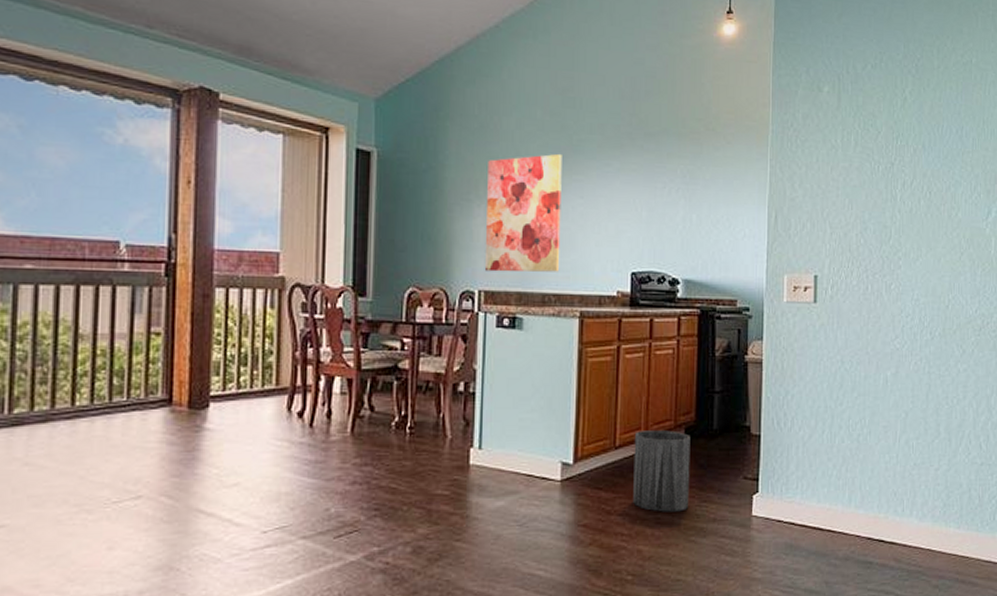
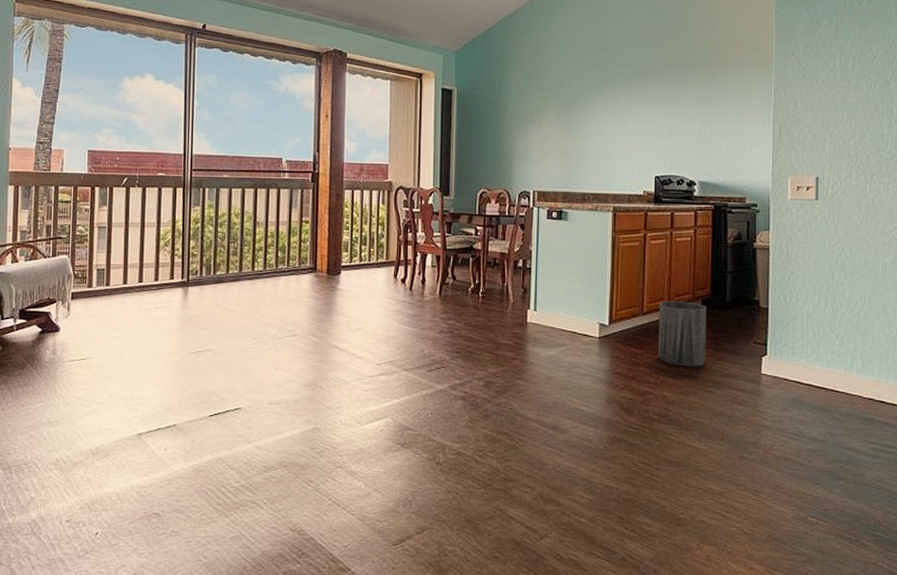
wall art: present [484,153,562,273] -> none [537,85,598,177]

